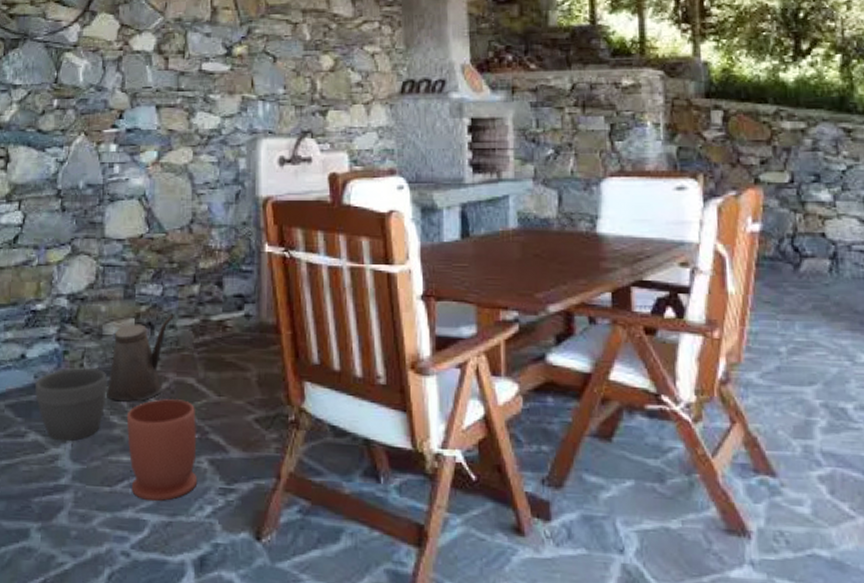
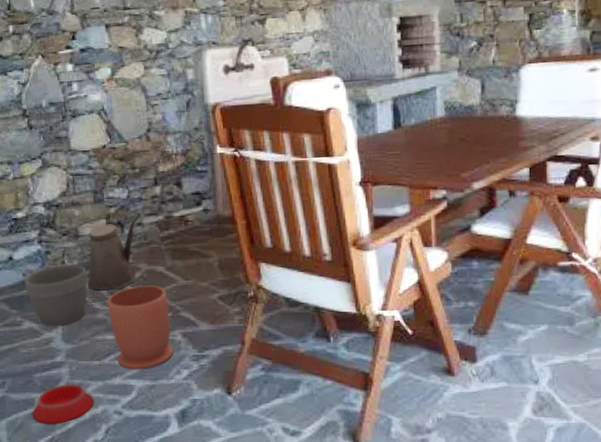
pet bowl: none [24,512,99,563] -> present [32,383,94,424]

